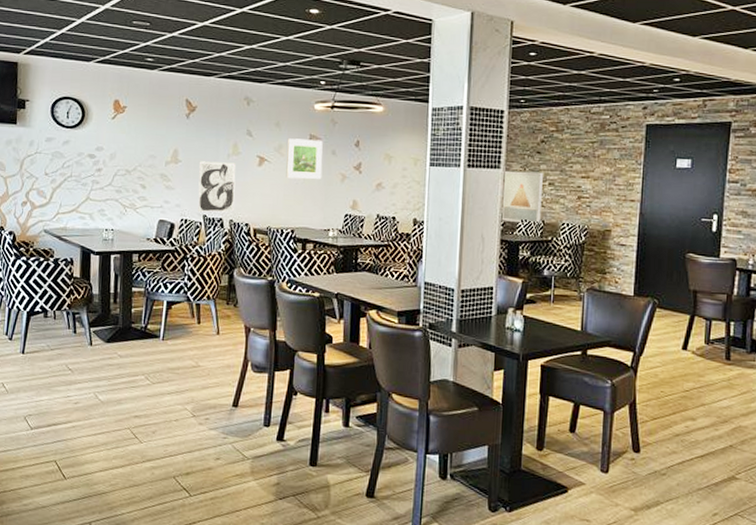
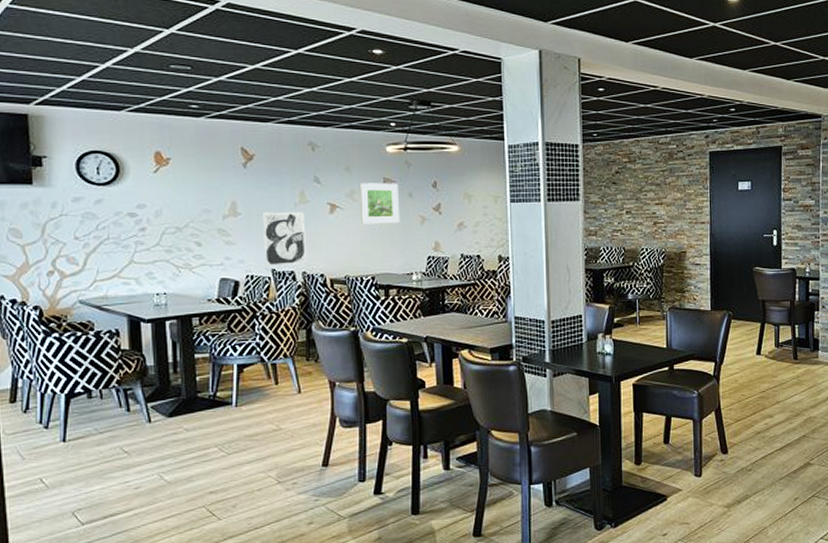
wall art: present [501,170,543,225] -> none [583,202,621,252]

